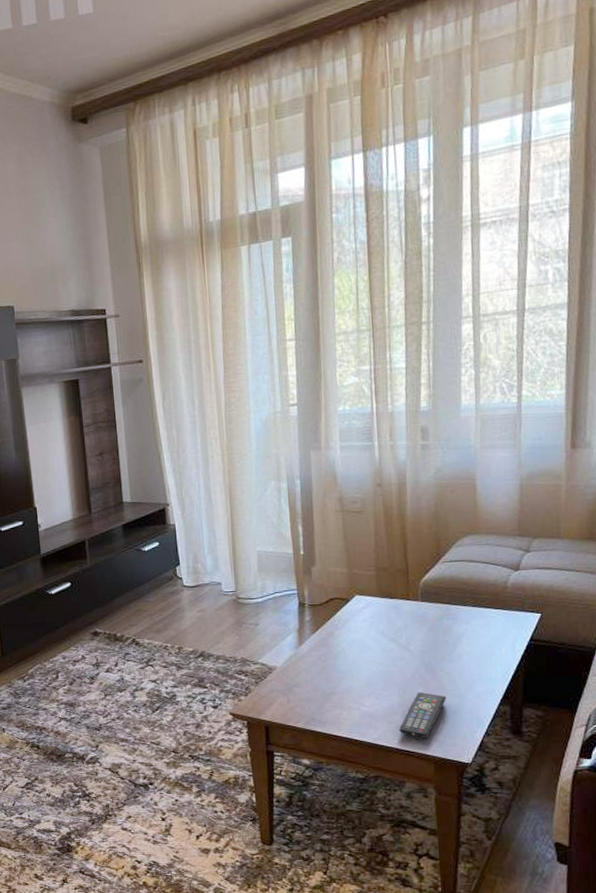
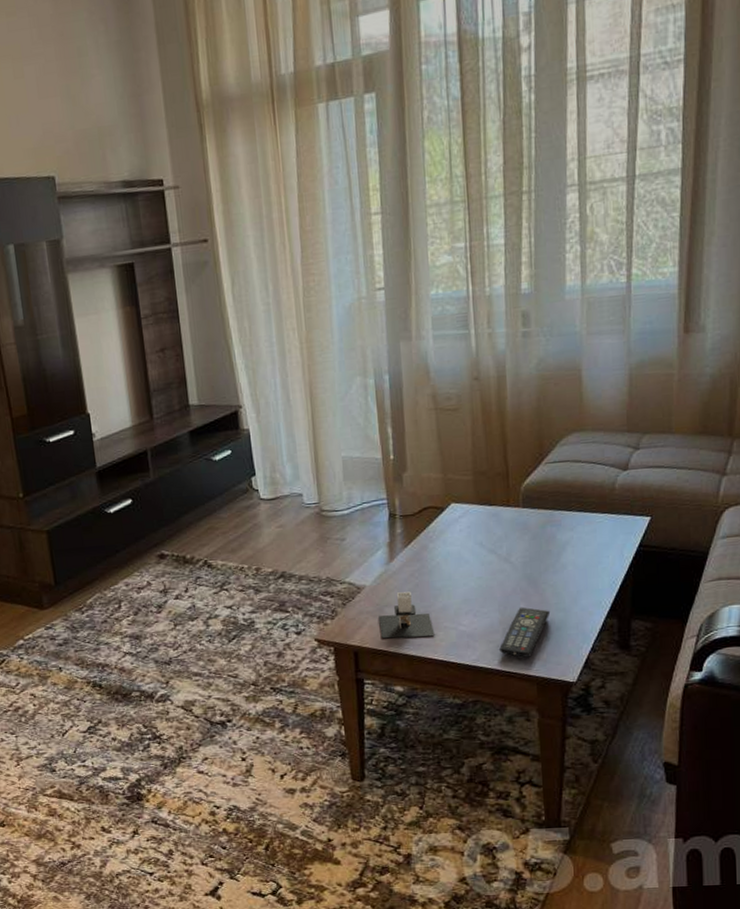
candle: none [288,674,339,716] -> present [379,591,435,638]

